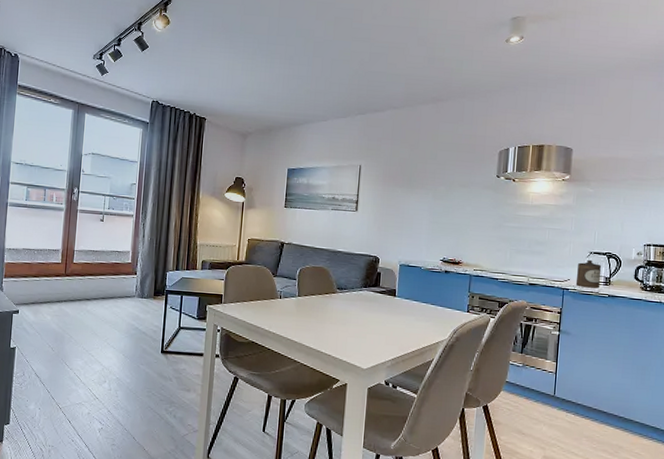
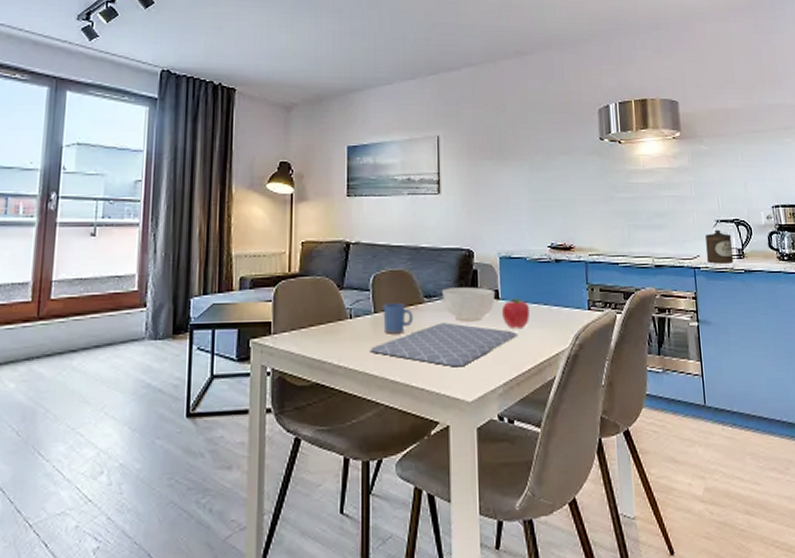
placemat: none [292,309,408,343] -> present [369,322,518,367]
mug: none [304,290,328,314] -> present [383,302,414,334]
bowl: none [351,283,394,312] -> present [442,287,496,322]
fruit: none [396,296,420,321] -> present [501,297,531,330]

